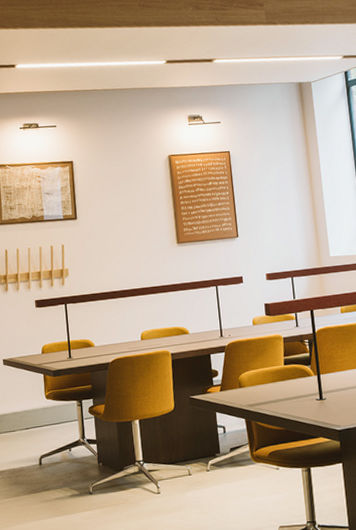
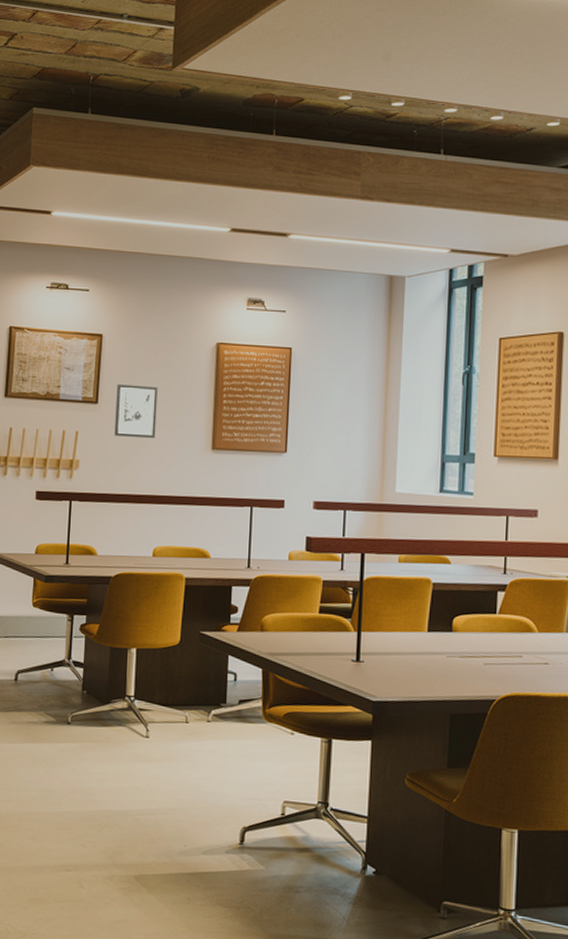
wall art: none [91,198,129,244] -> present [114,385,158,439]

